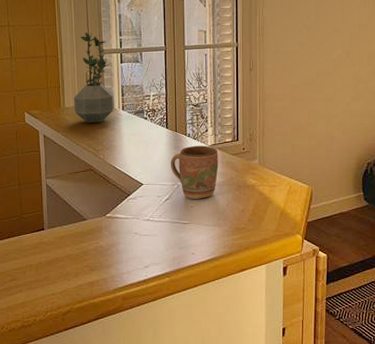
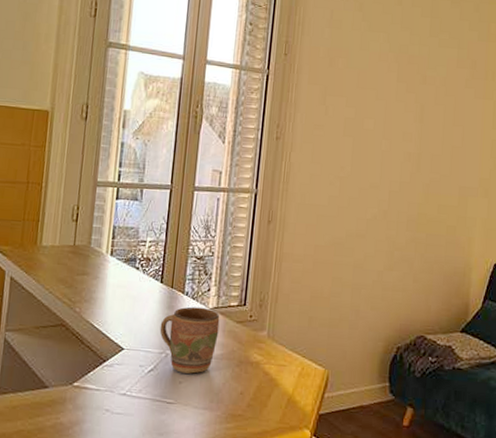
potted plant: present [74,32,114,123] -> none [52,158,105,268]

